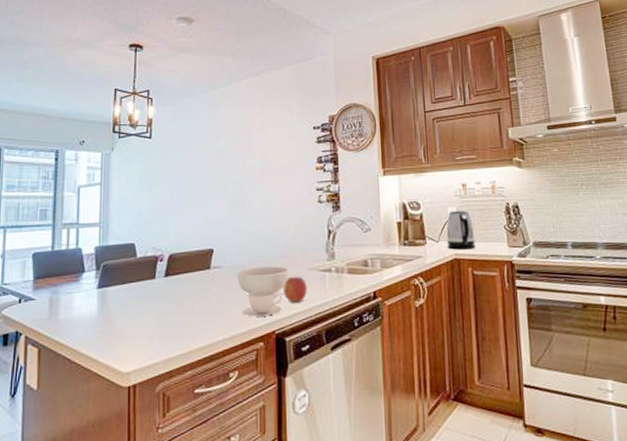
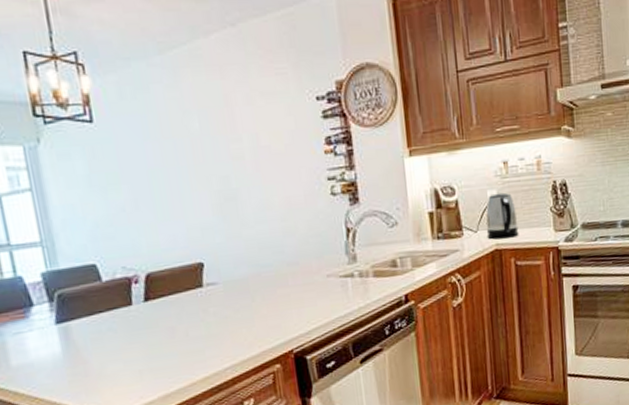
bowl: present [237,266,289,294] -> none [238,276,303,312]
teacup: present [242,289,283,317] -> none [249,304,299,337]
fruit: present [283,276,307,303] -> none [297,285,327,316]

